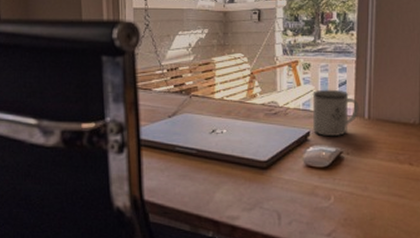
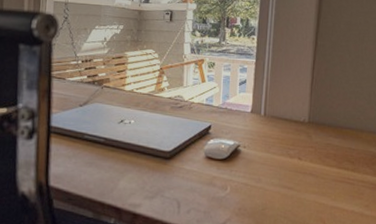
mug: present [312,89,360,137] -> none [213,86,257,131]

